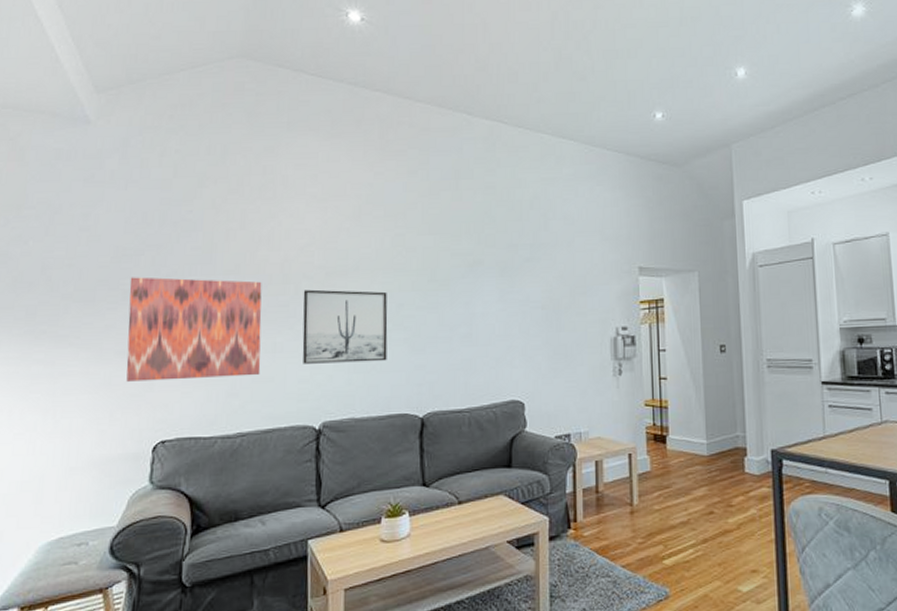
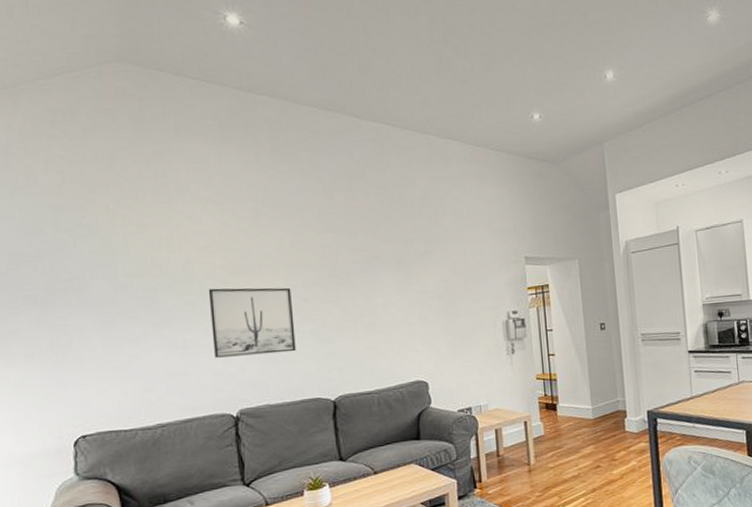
wall art: present [126,277,262,382] -> none [29,282,174,383]

